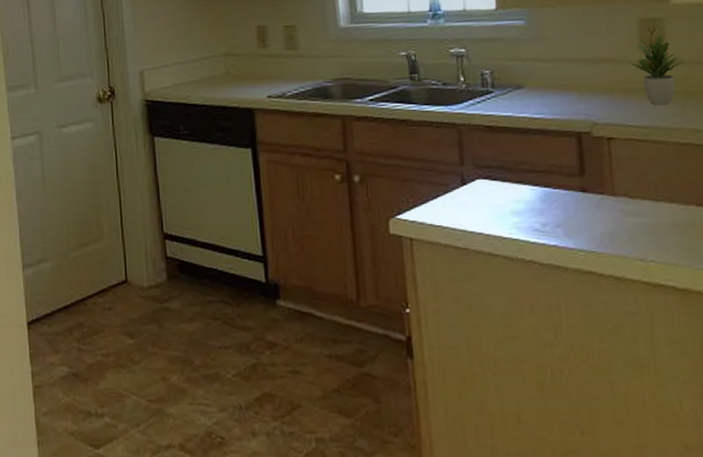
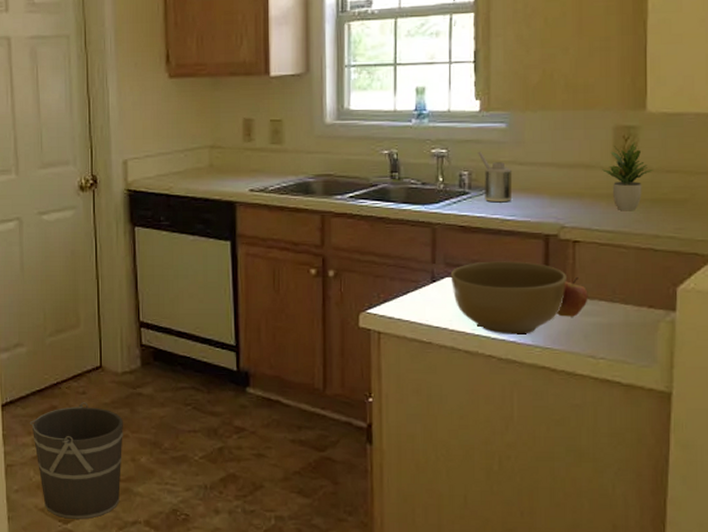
bucket: none [56,318,152,444] -> present [29,402,123,519]
bowl: none [480,160,606,238] -> present [450,261,568,335]
soap dispenser: none [498,49,538,101] -> present [478,151,513,203]
fruit: none [598,176,630,218] -> present [557,277,588,317]

